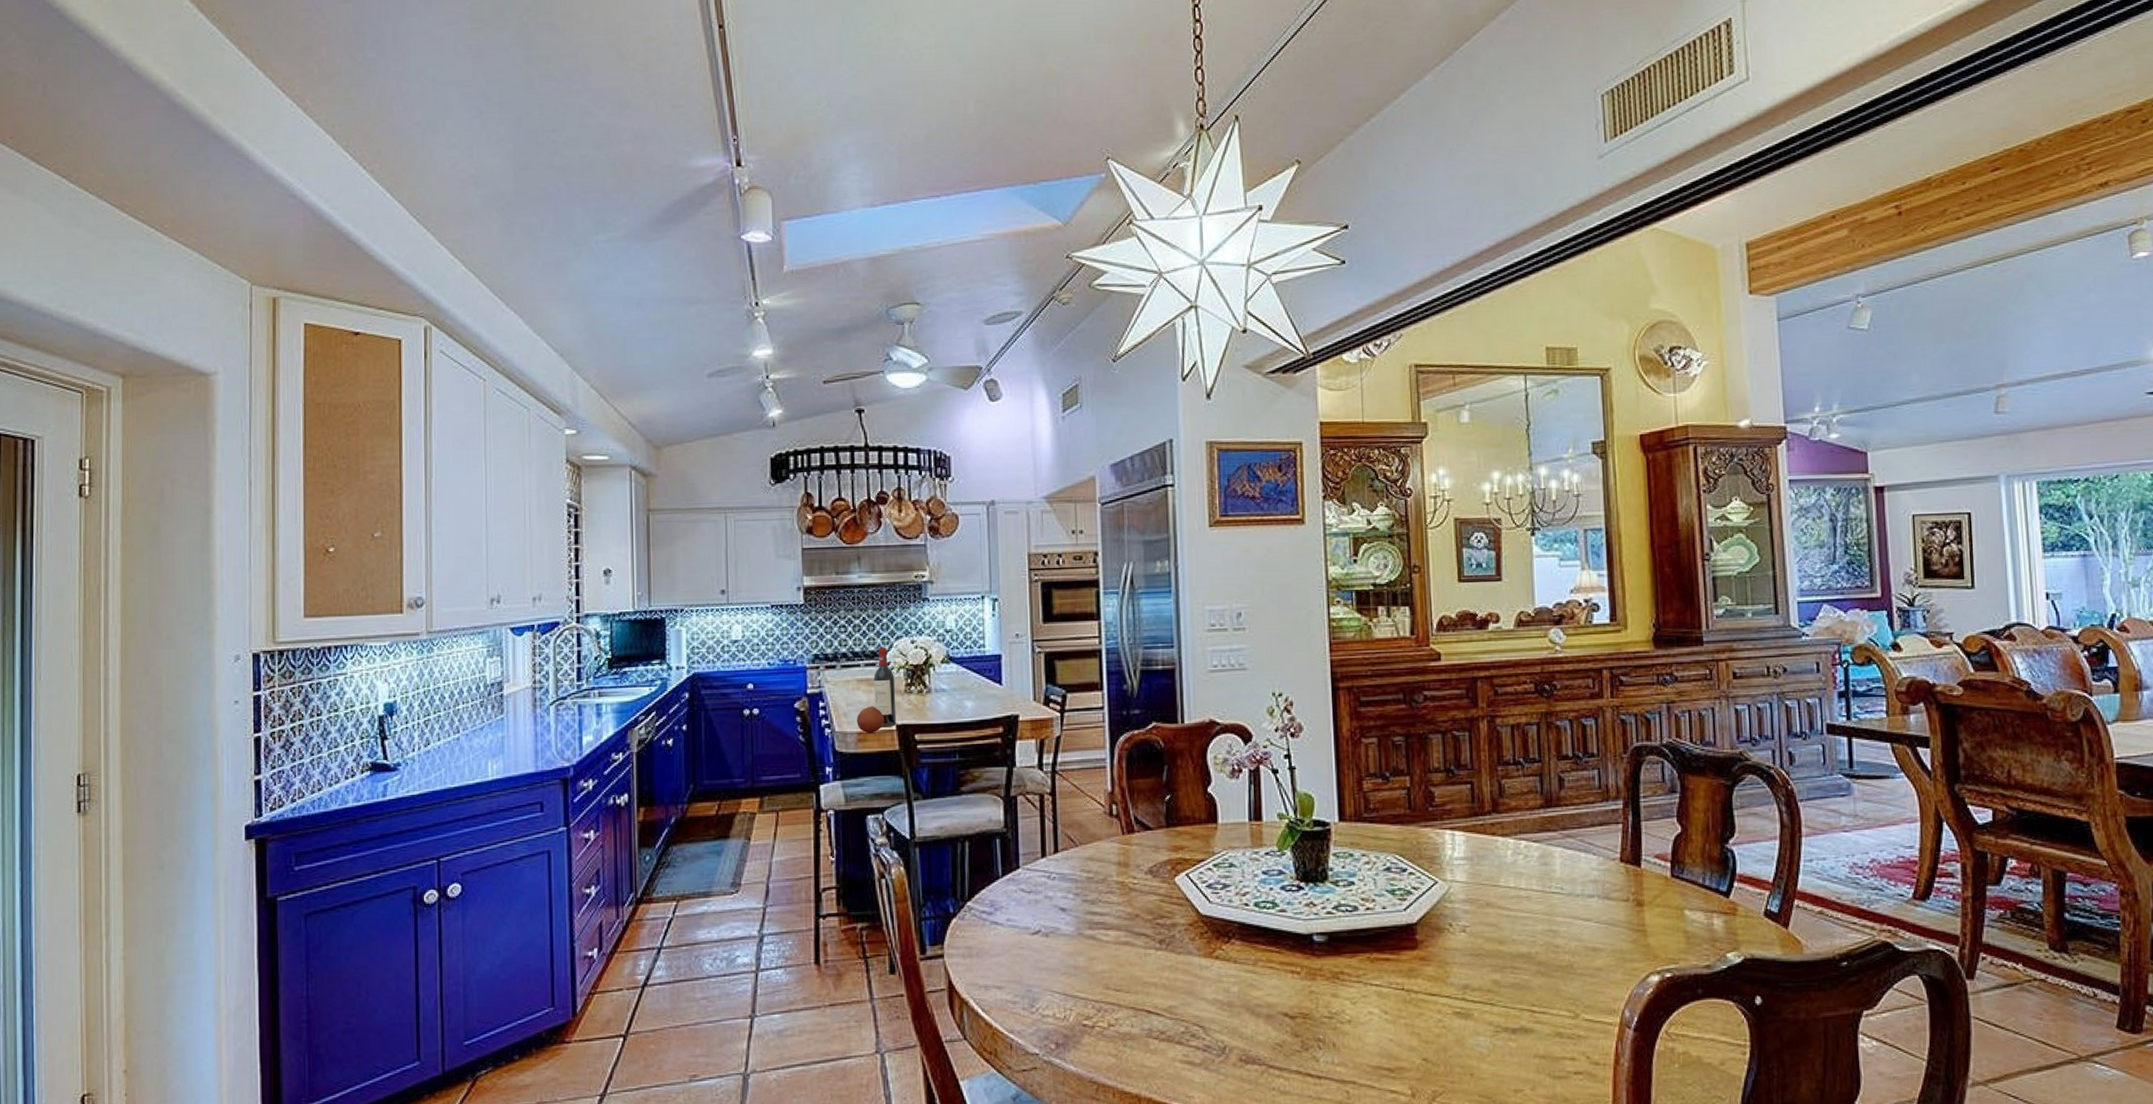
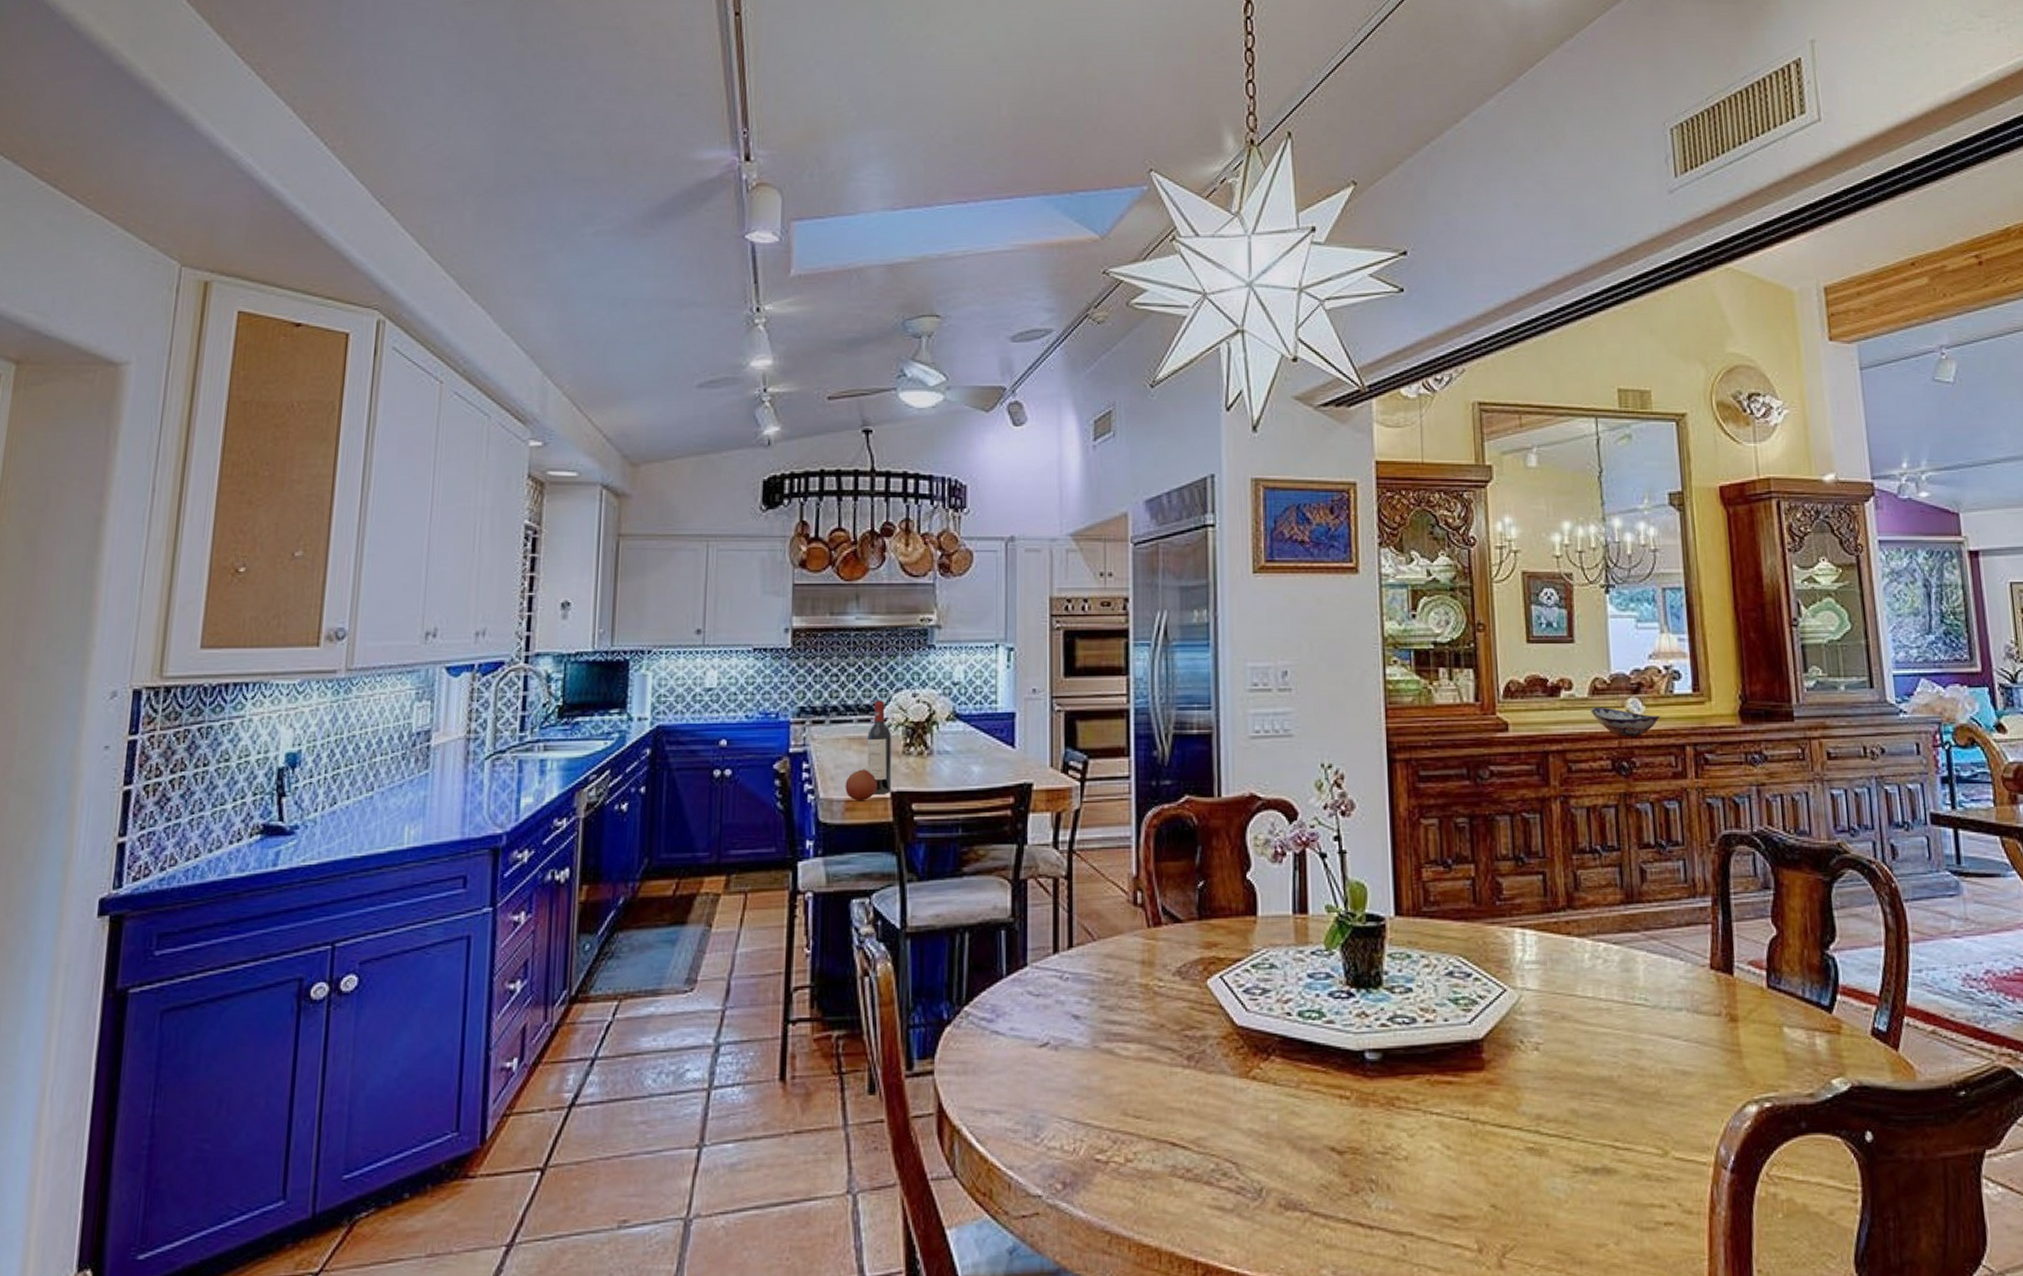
decorative bowl: none [1516,637,1580,663] -> present [1590,706,1660,736]

